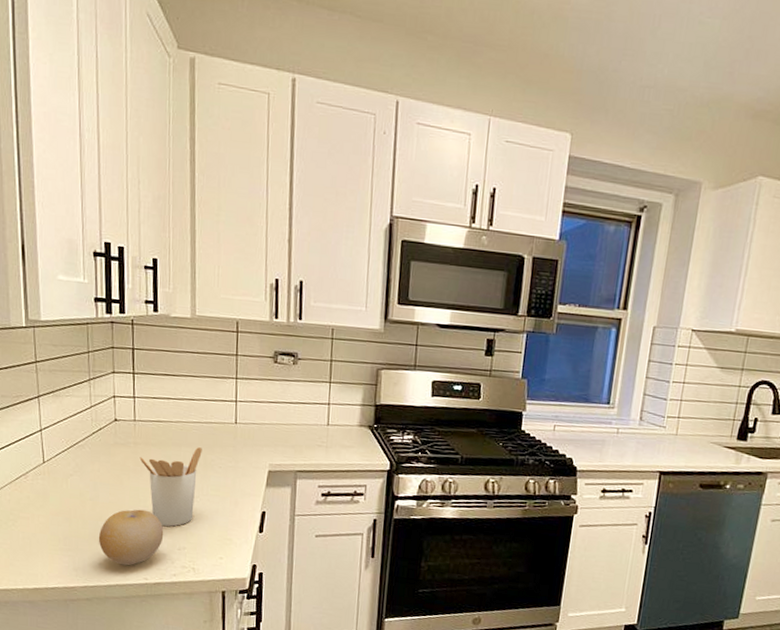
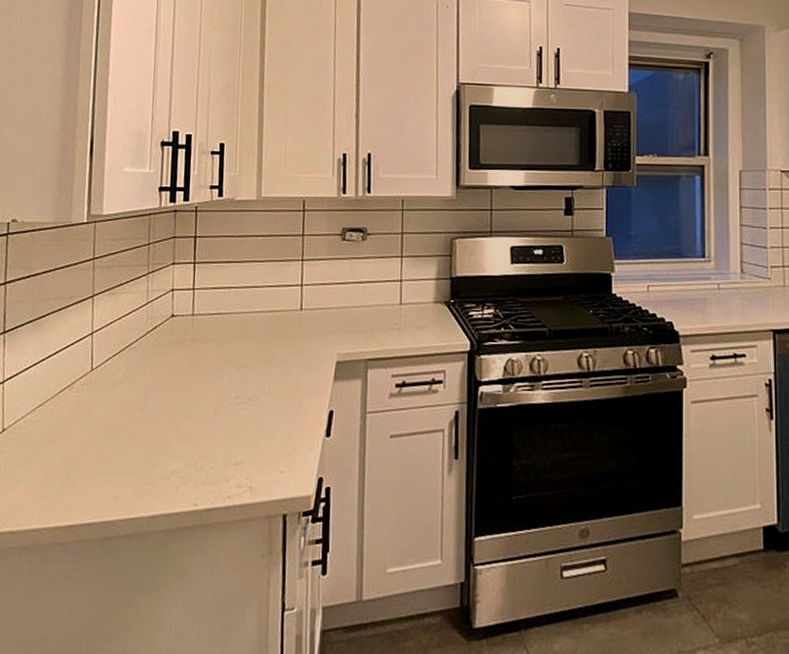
fruit: present [98,509,164,566] -> none [144,418,219,489]
utensil holder: present [139,447,202,527] -> none [196,340,264,437]

